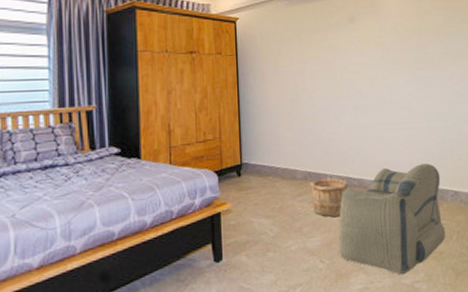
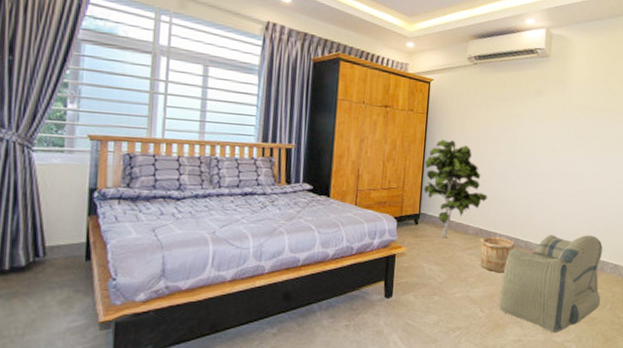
indoor plant: none [241,80,312,188] -> present [423,139,488,239]

